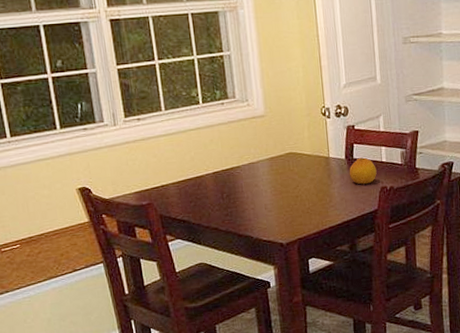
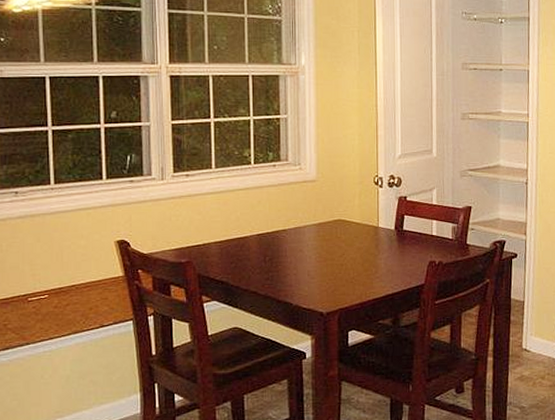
fruit: present [349,157,377,185] -> none [398,230,426,257]

